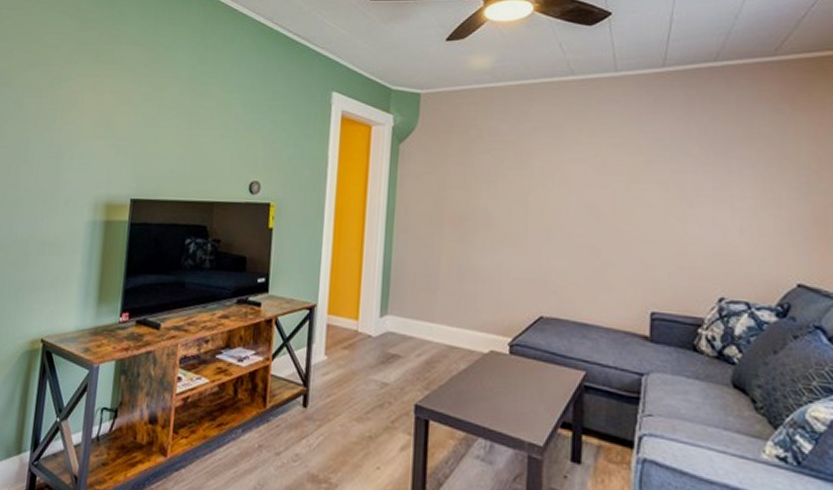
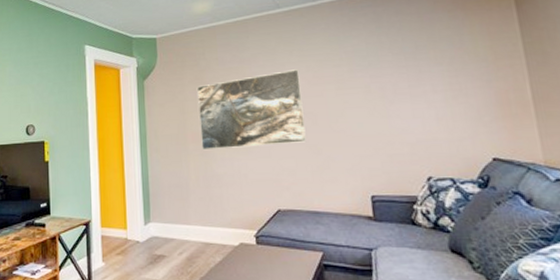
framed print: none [459,152,587,241] -> present [197,69,306,150]

